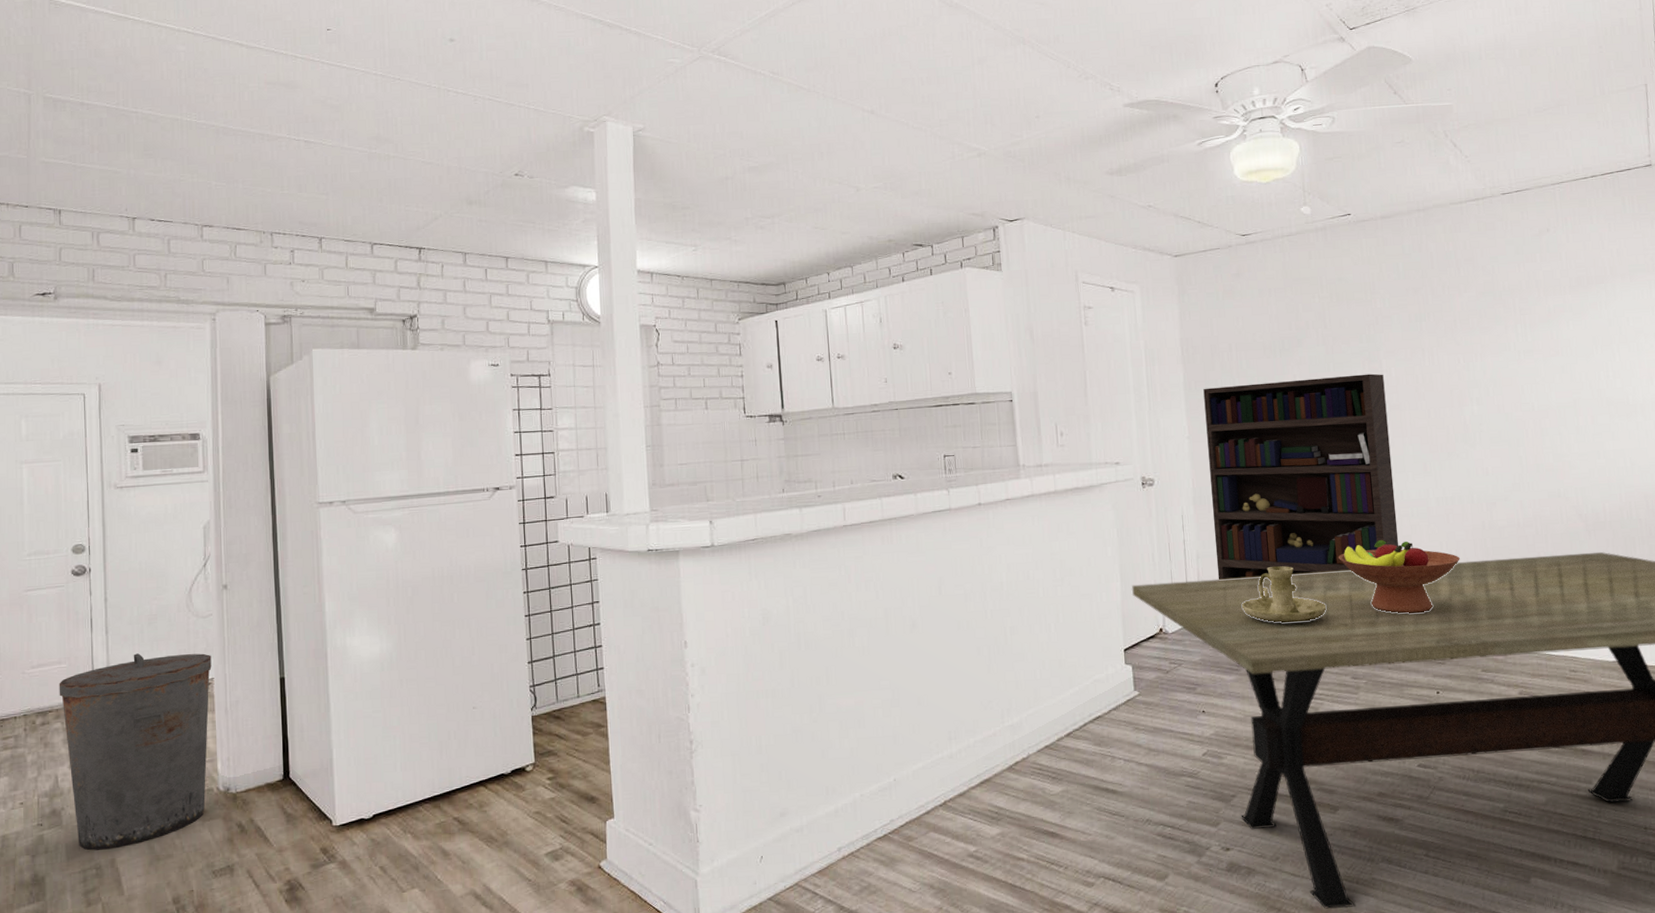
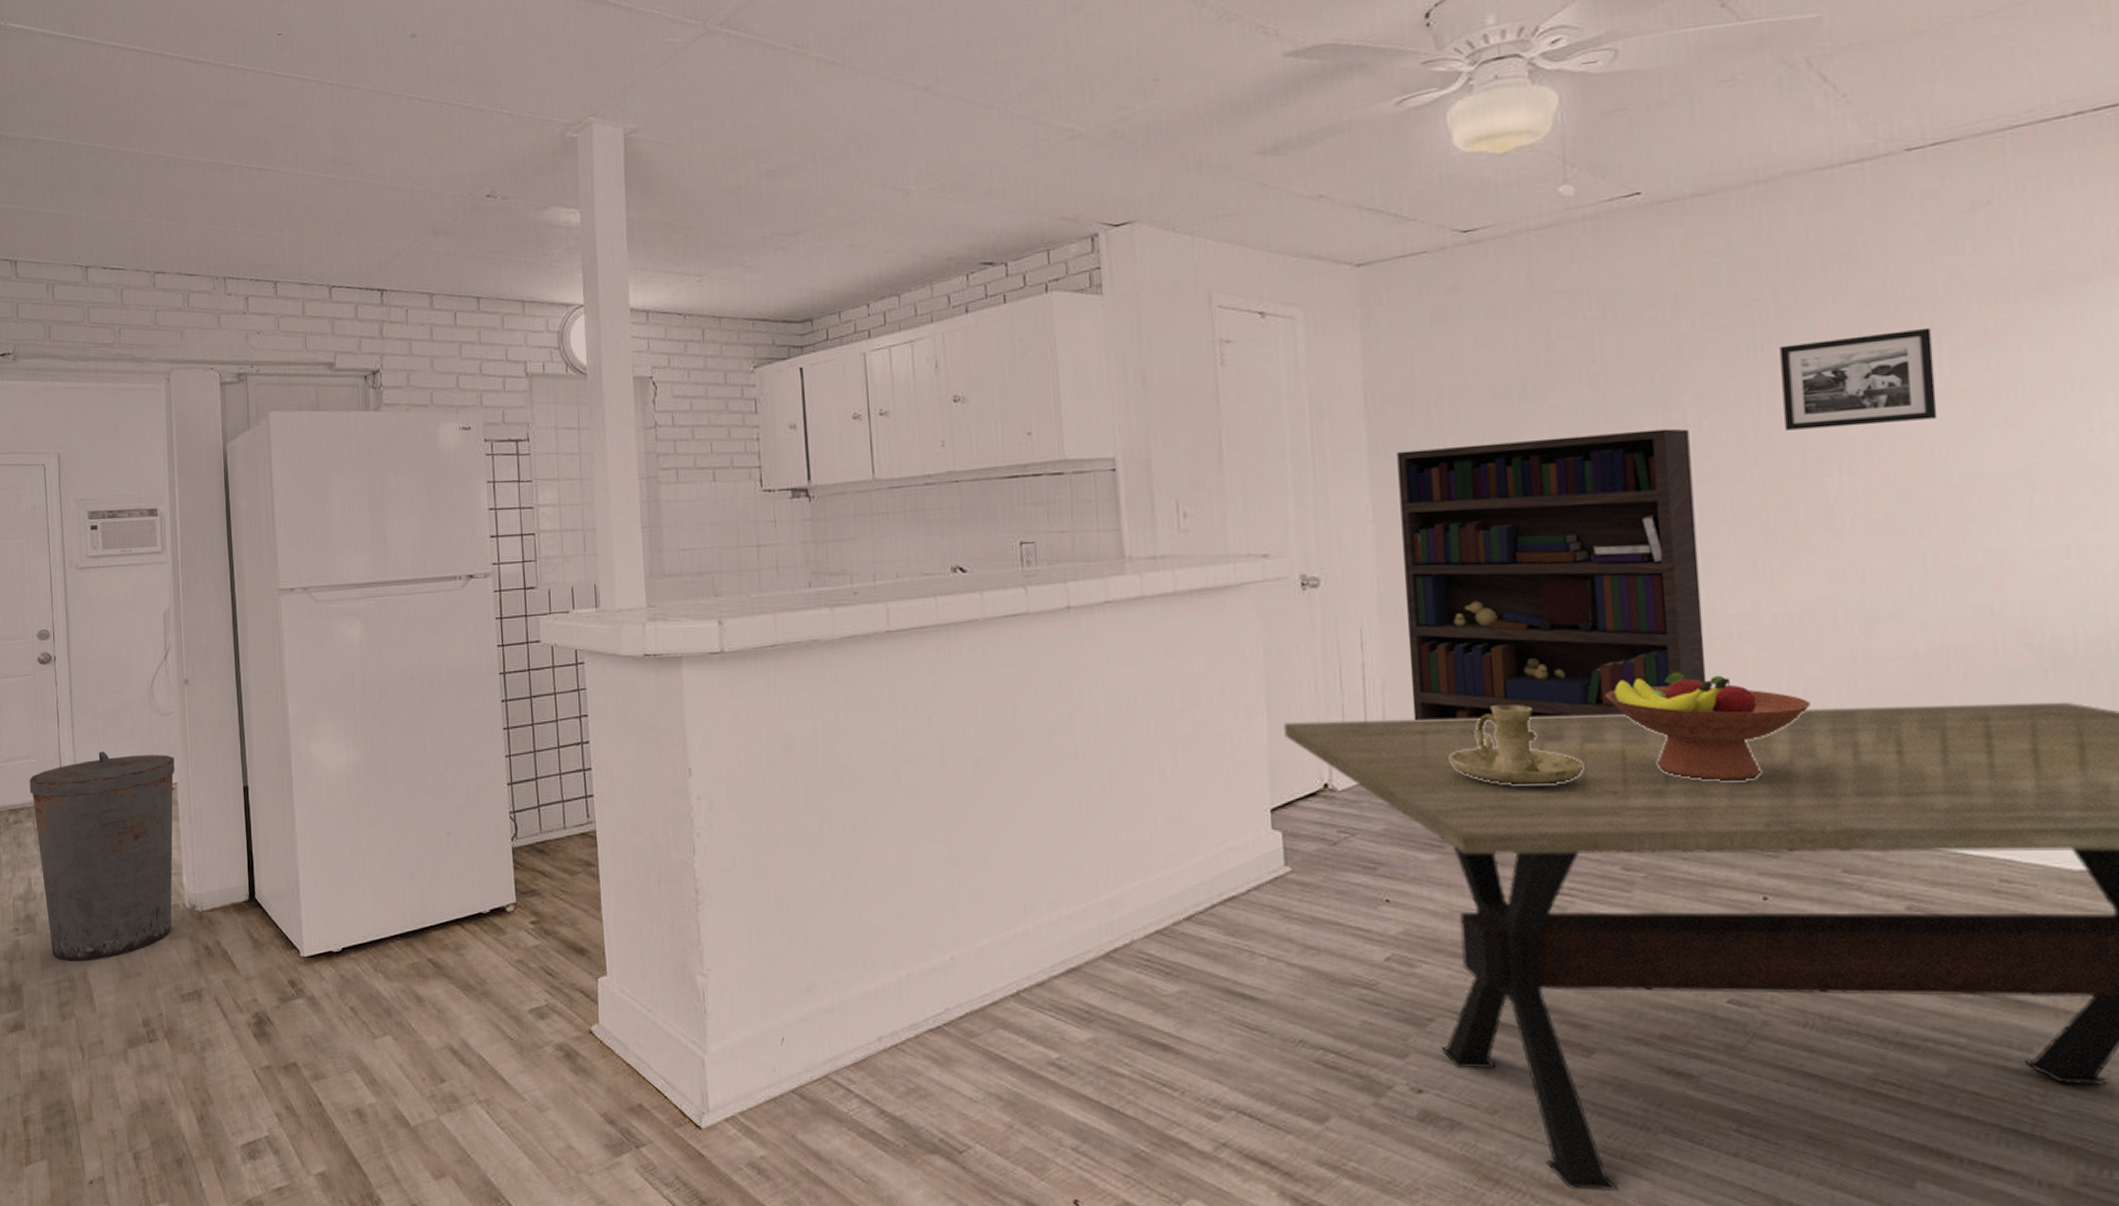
picture frame: none [1435,309,1525,375] -> present [1780,327,1938,431]

